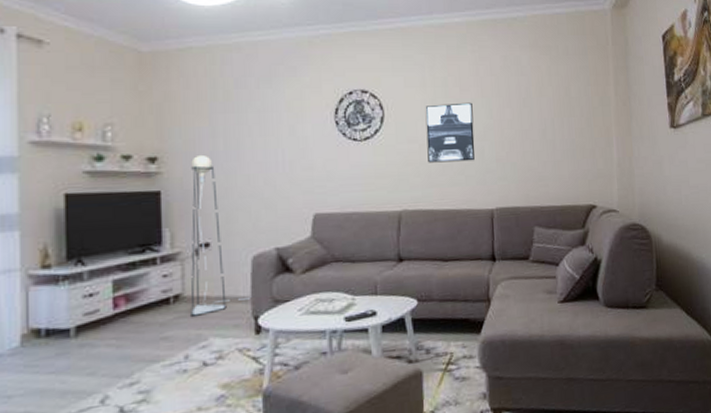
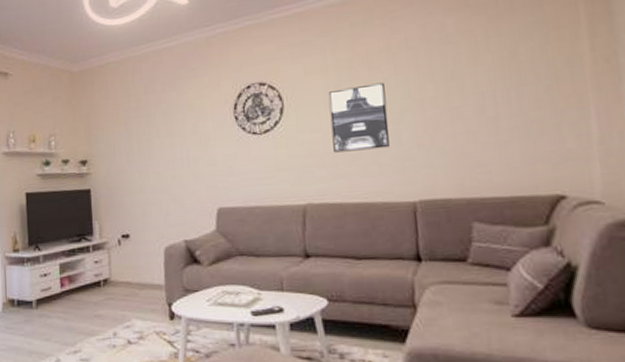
floor lamp: present [190,154,250,316] -> none [112,156,164,299]

